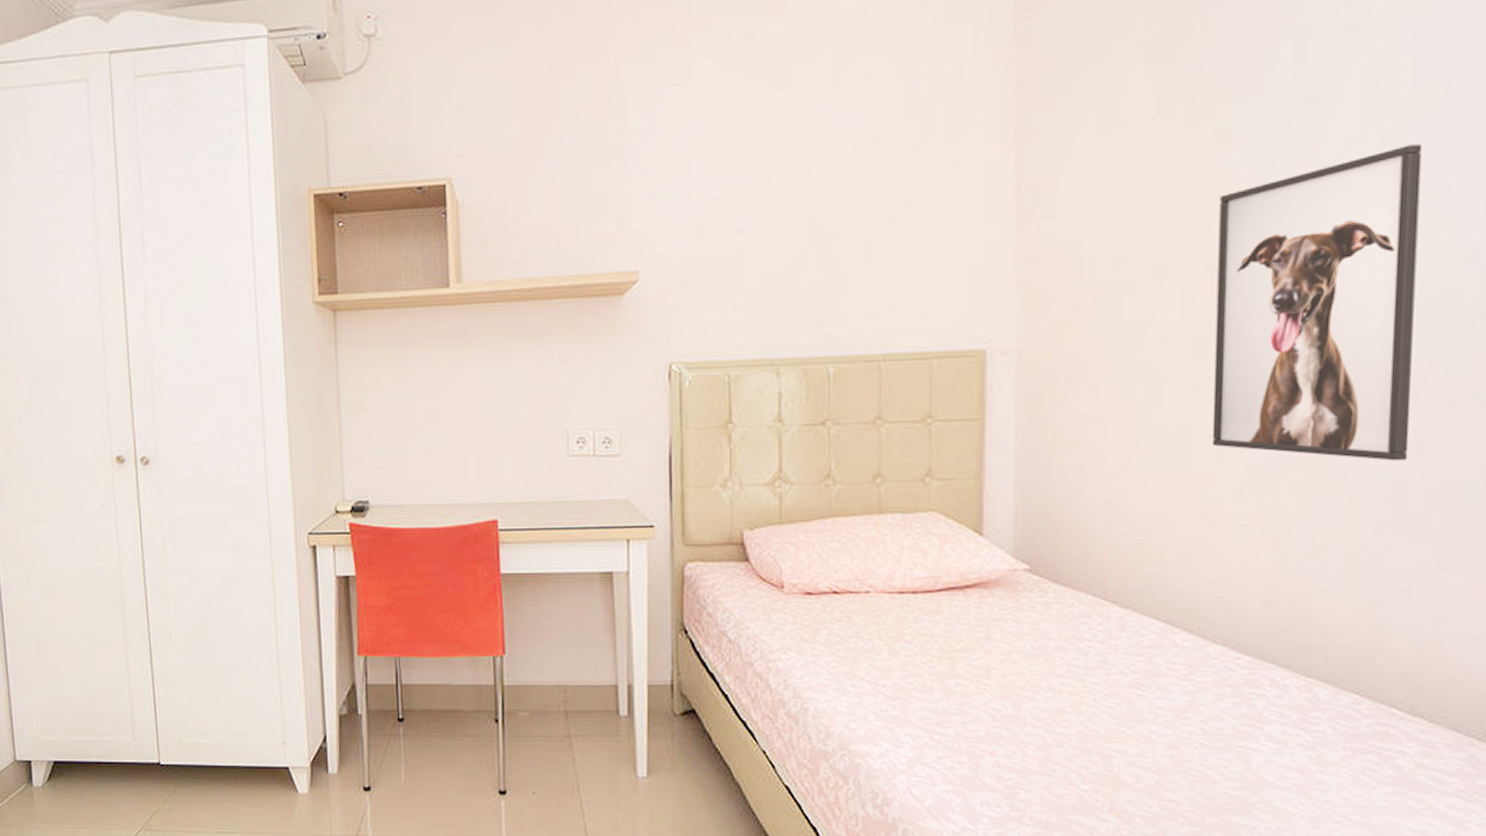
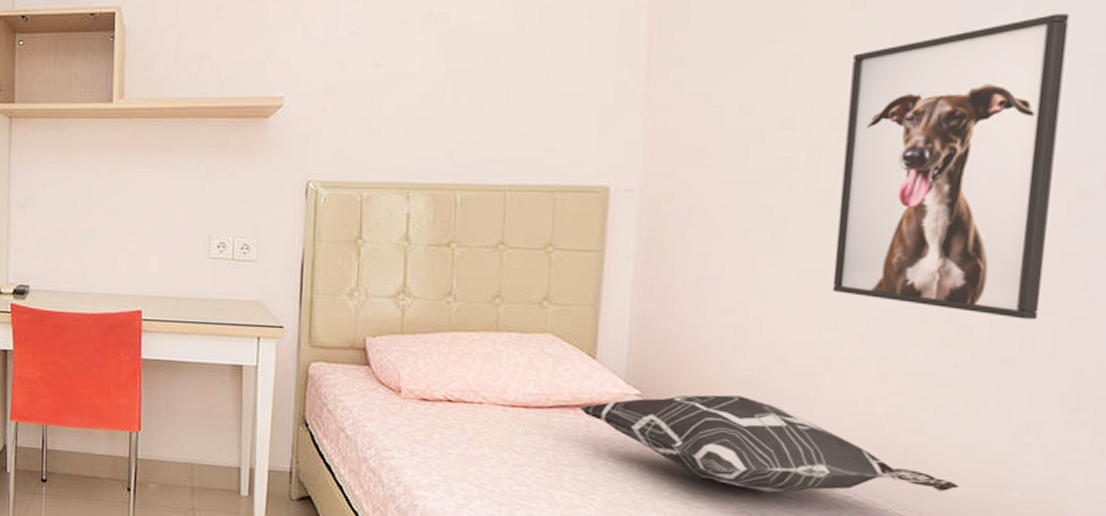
decorative pillow: none [967,563,1342,661] -> present [578,394,959,493]

